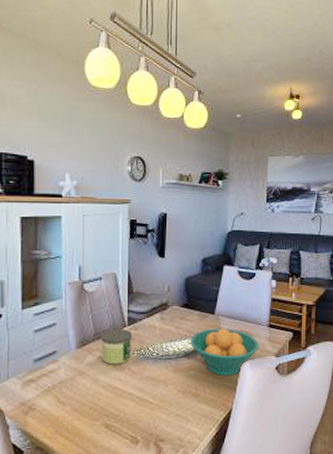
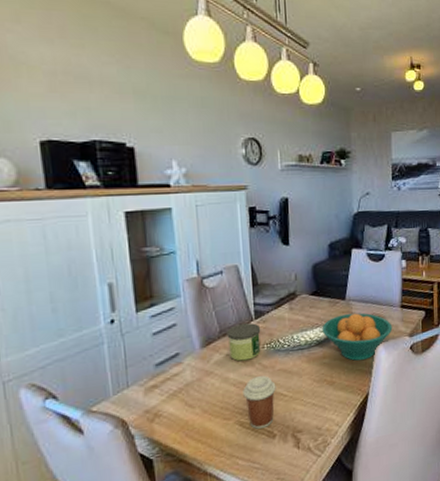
coffee cup: none [111,381,143,434] -> present [243,375,276,430]

